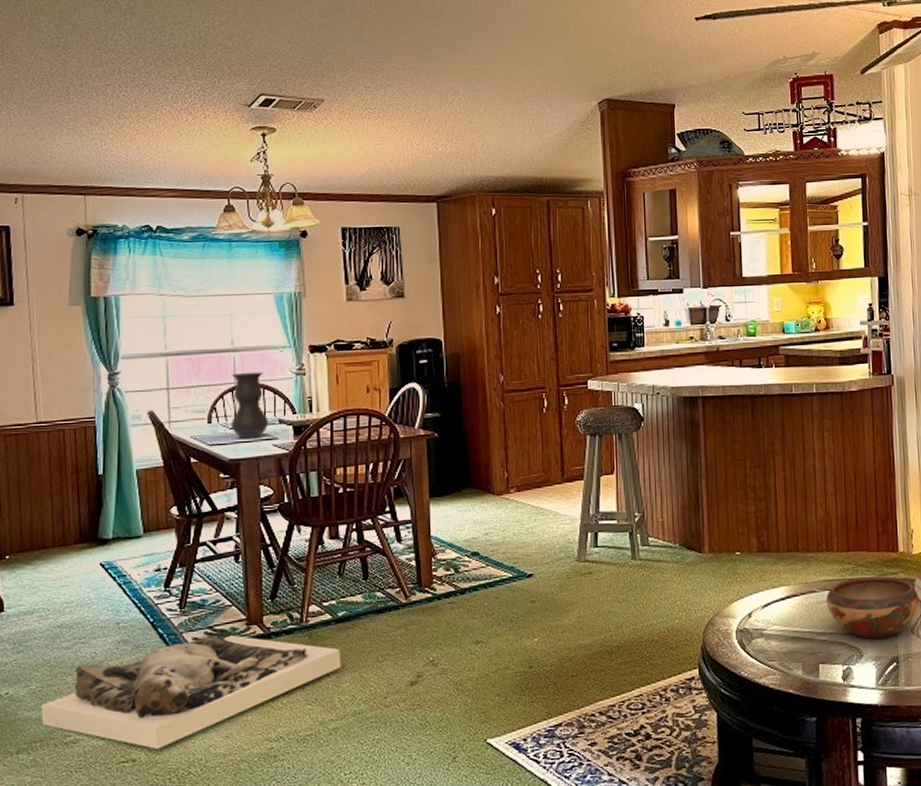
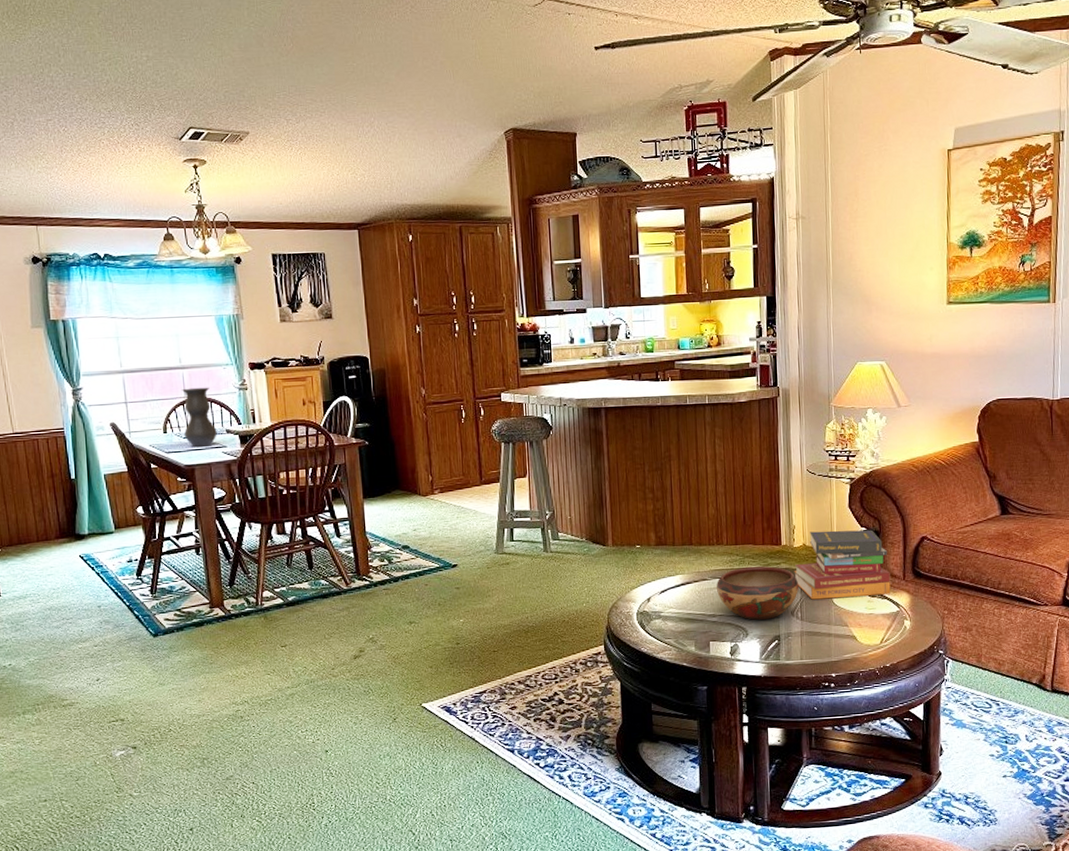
dog bed: present [40,635,341,749] -> none [39,616,294,711]

